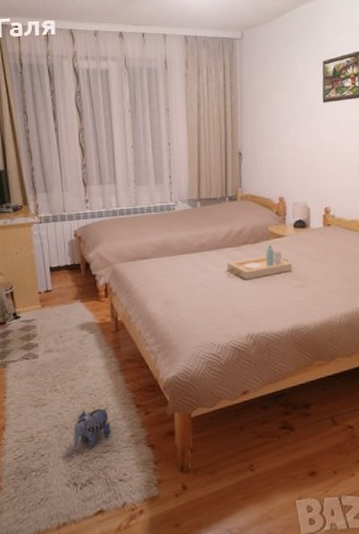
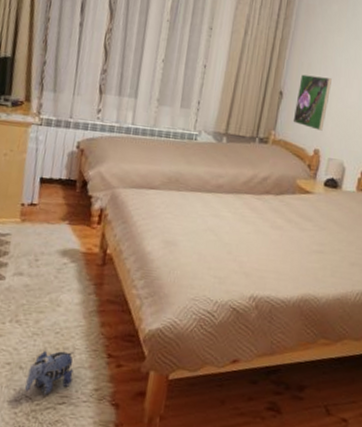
serving tray: present [226,245,293,280] -> none [241,200,316,235]
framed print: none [254,132,284,180] -> present [292,74,332,131]

